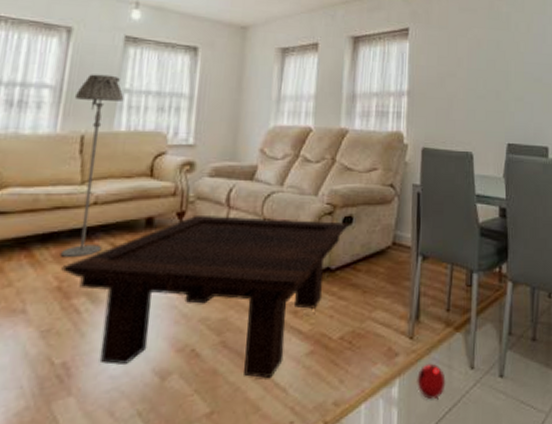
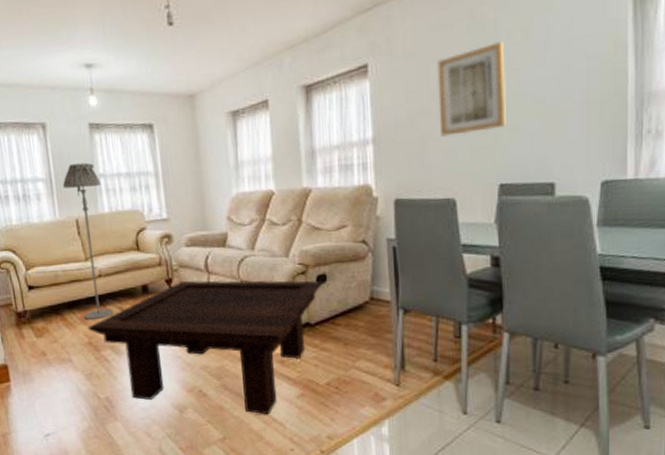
ball: present [417,363,446,400] -> none [406,407,437,439]
wall art: none [463,29,514,98] -> present [437,40,506,137]

